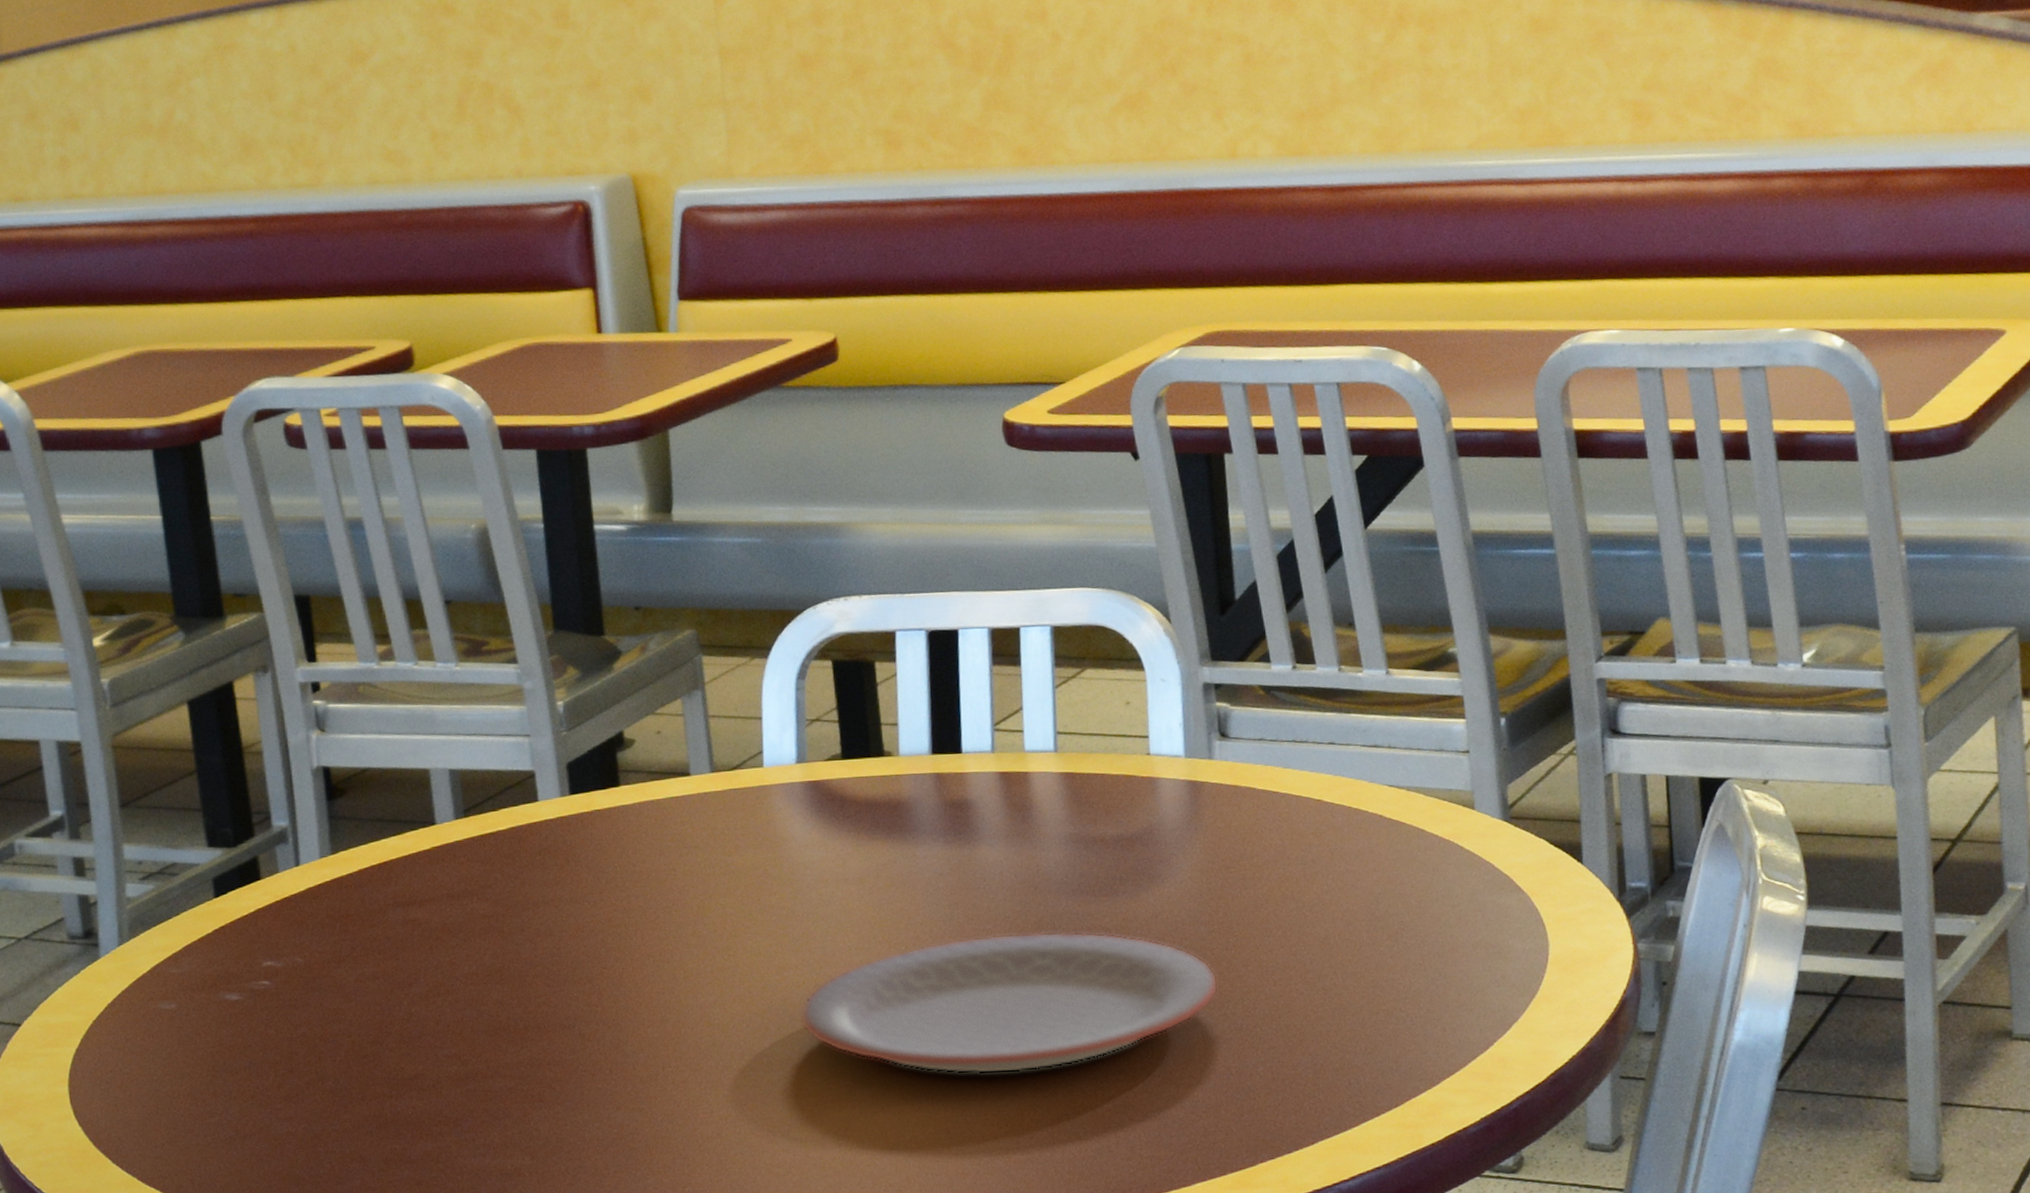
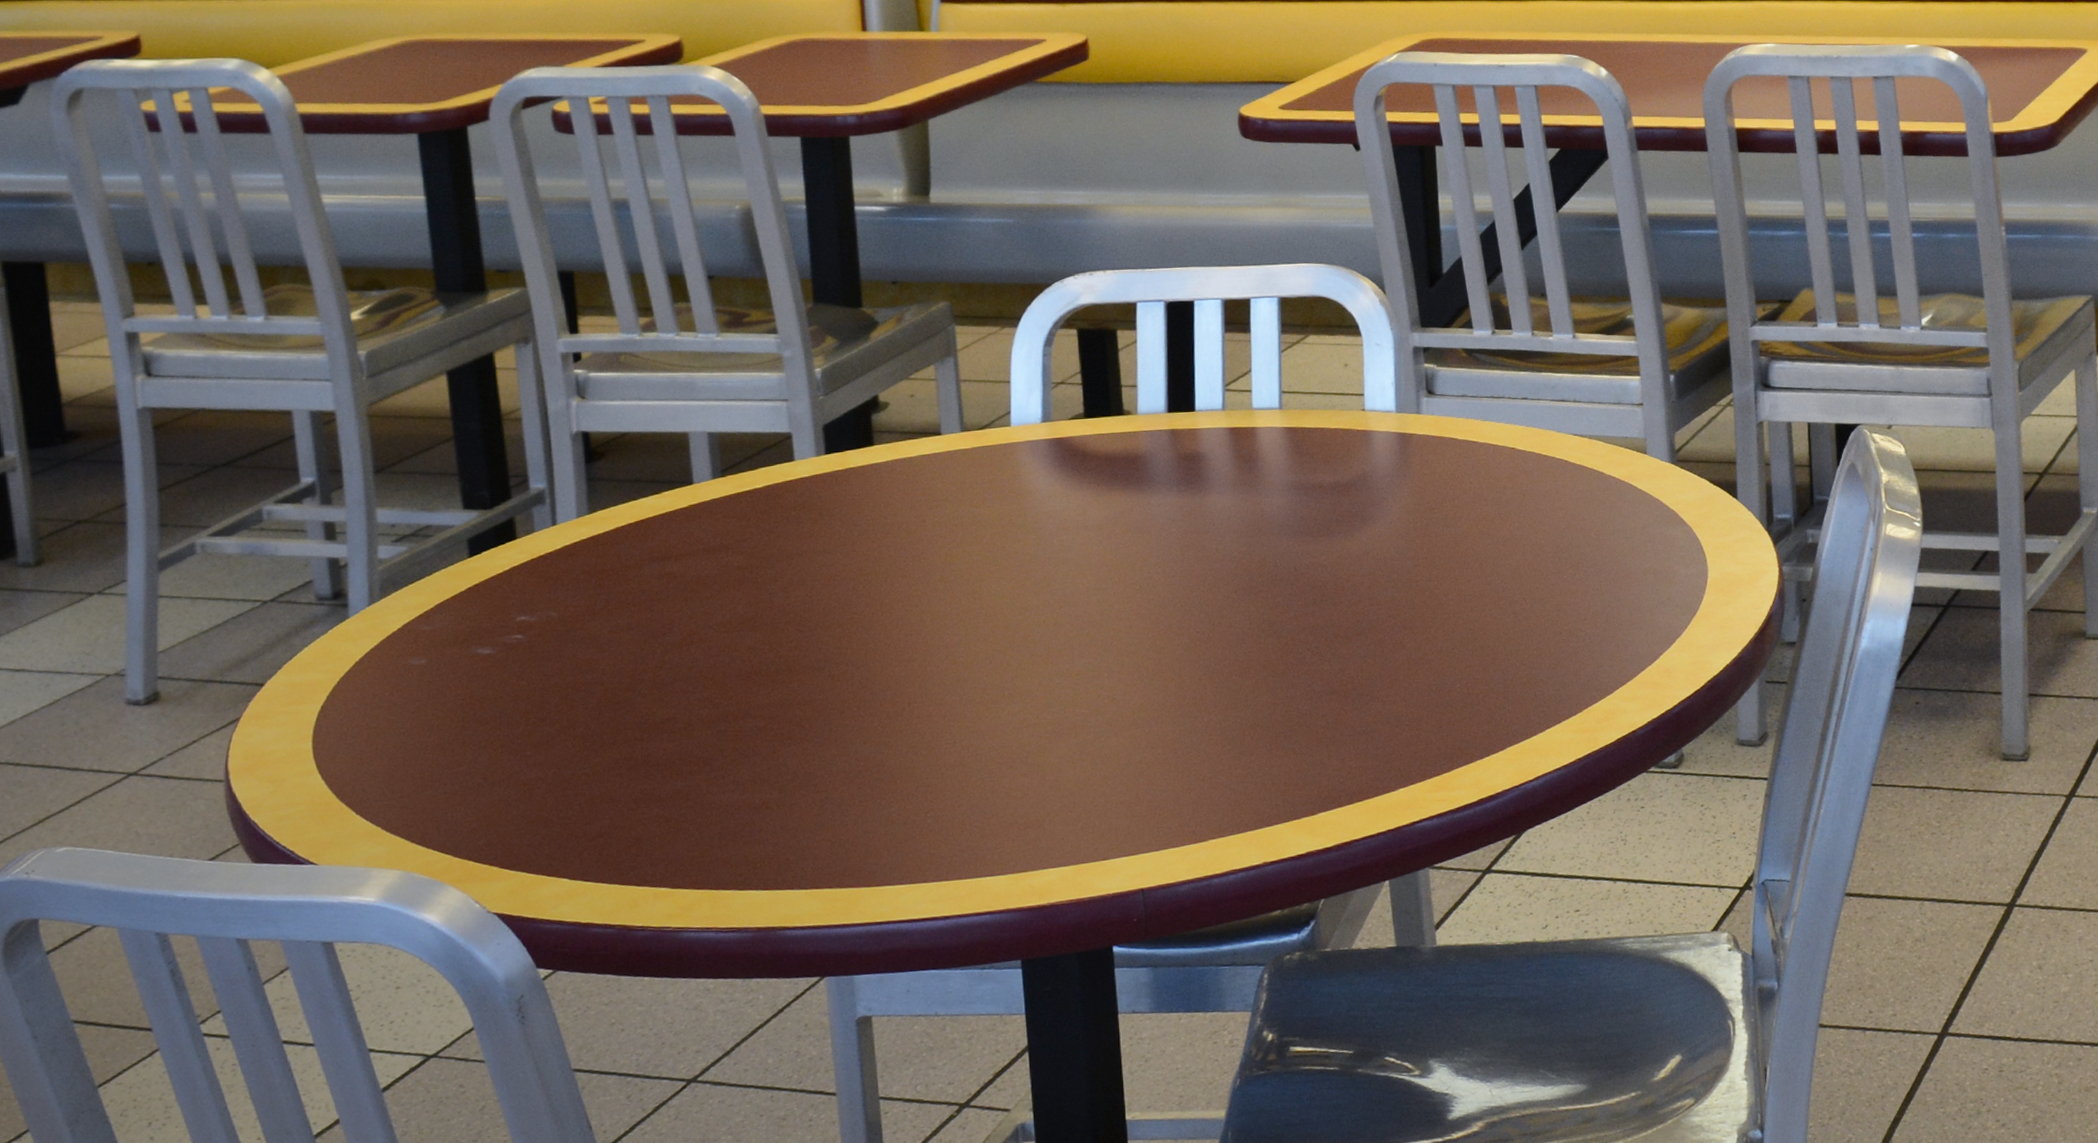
plate: present [800,931,1218,1075] -> none [1040,568,1422,700]

